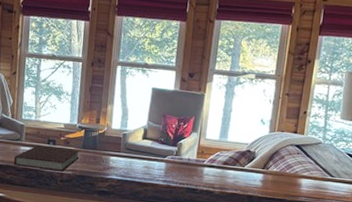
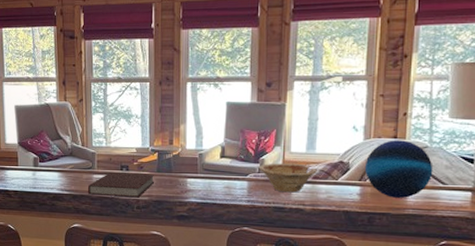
dish: none [176,147,228,176] -> present [258,163,318,193]
decorative orb: none [268,134,325,187] -> present [364,140,433,198]

